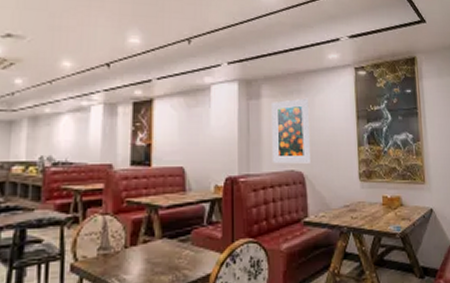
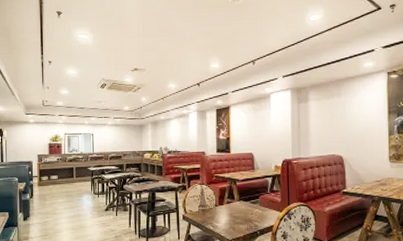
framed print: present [271,98,312,164] -> none [317,99,349,150]

